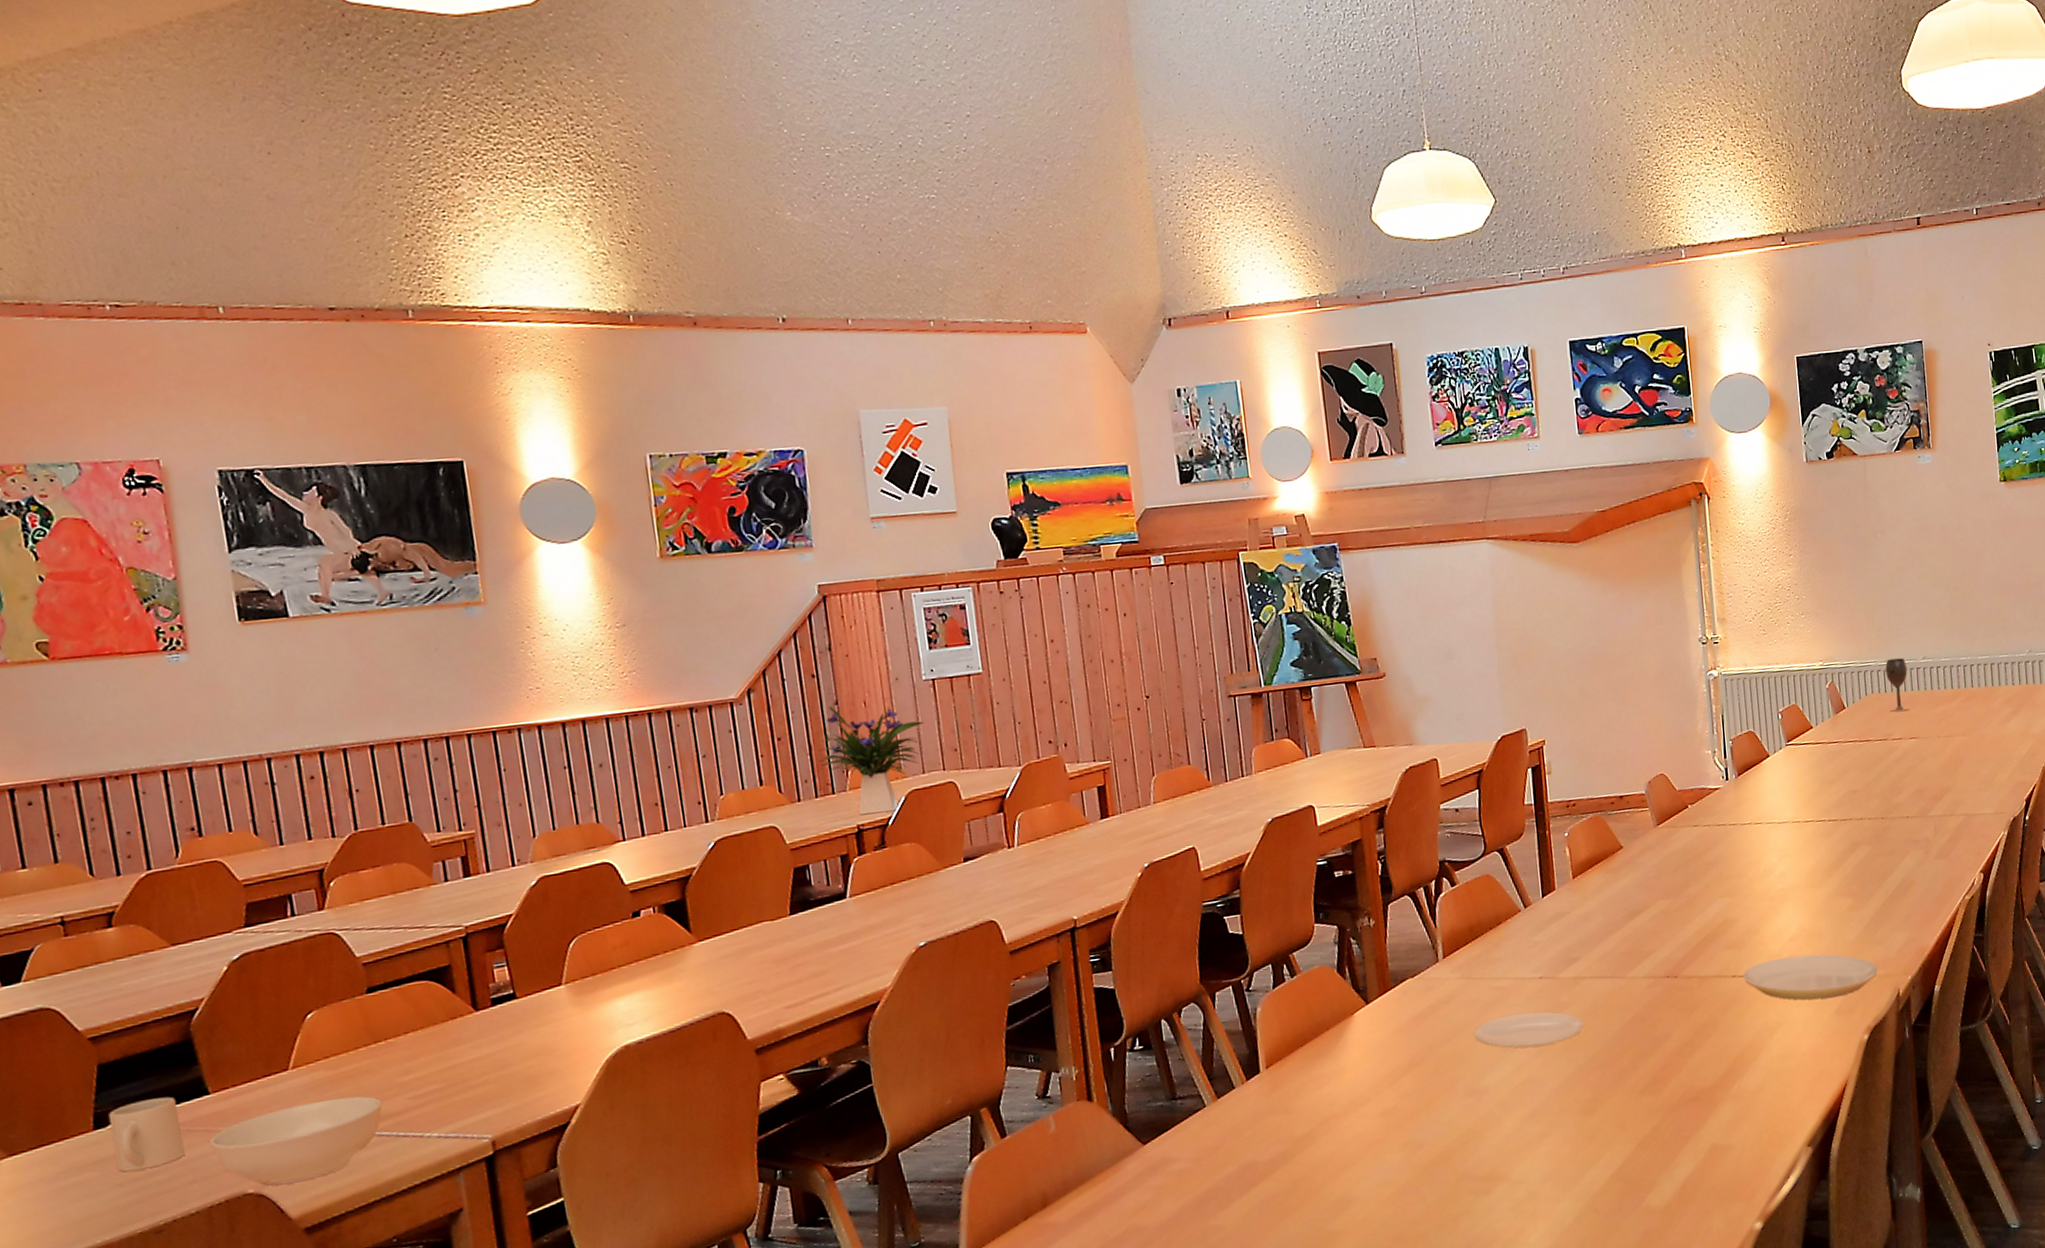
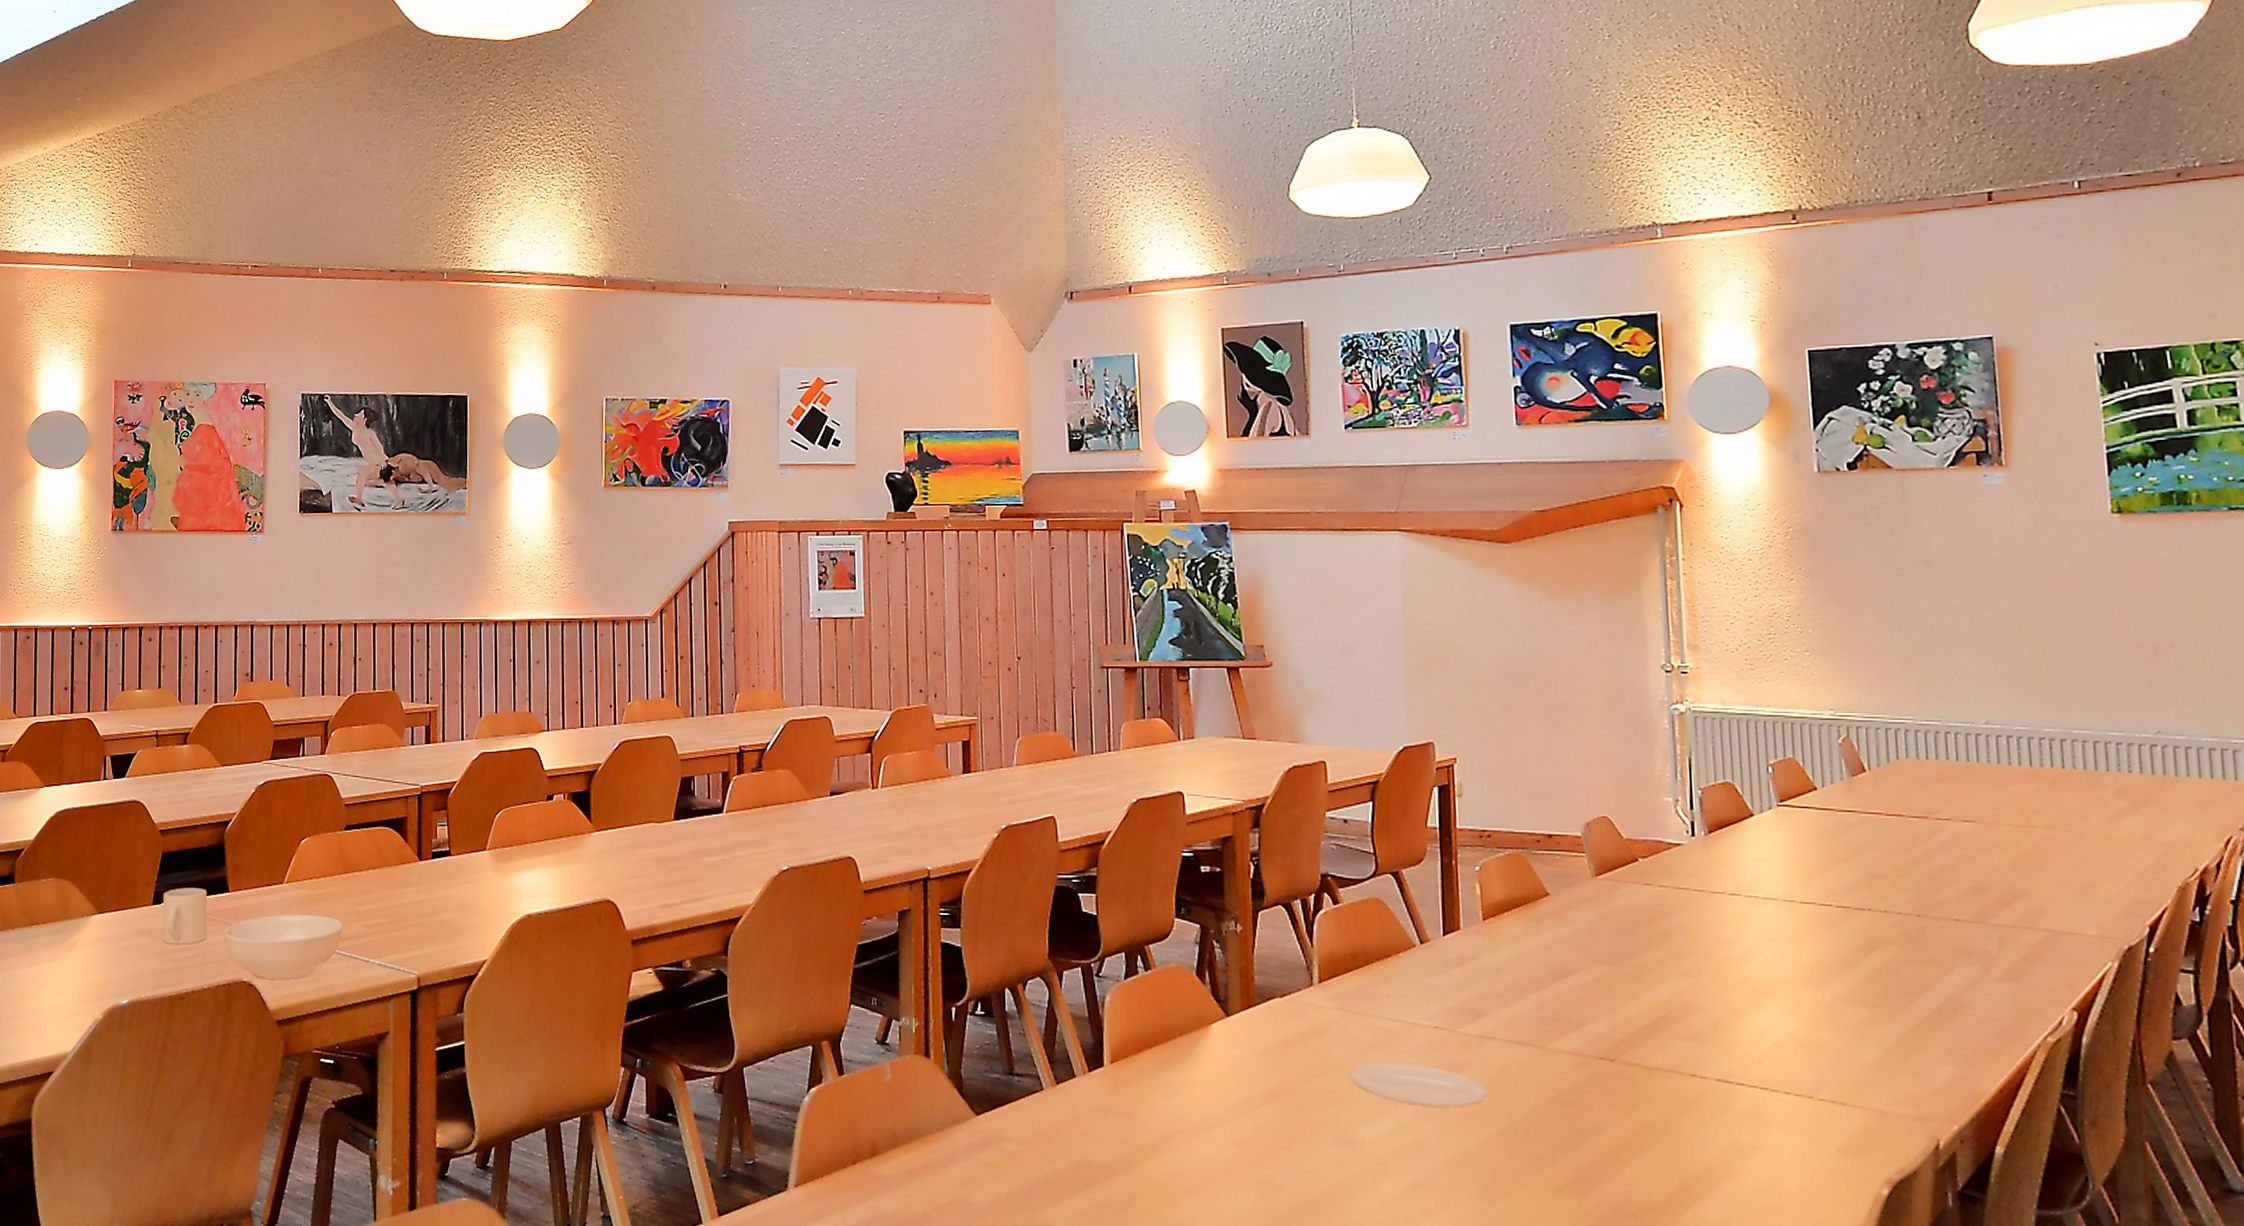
flower arrangement: present [819,706,924,816] -> none [713,632,808,738]
plate: present [1742,954,1879,1000] -> none [1705,1065,1907,1131]
wine glass: present [1884,658,1910,713] -> none [1926,719,1964,786]

